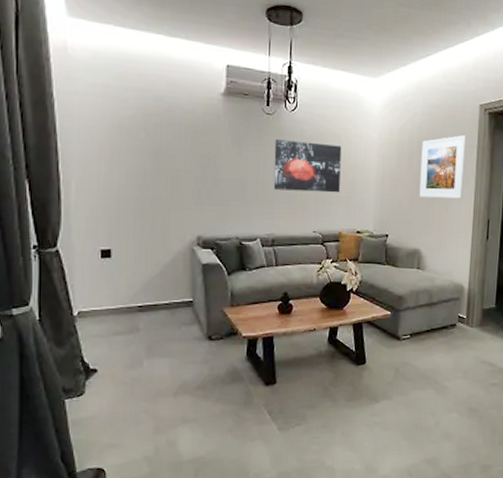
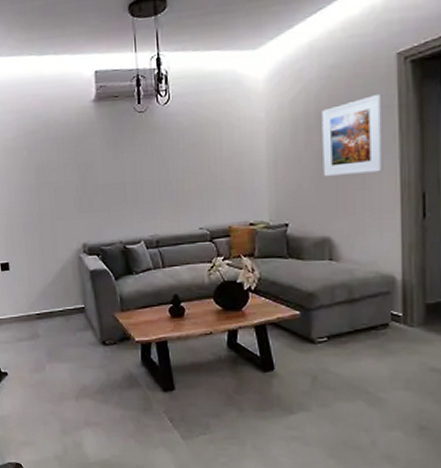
wall art: present [273,139,342,193] -> none [150,132,225,189]

